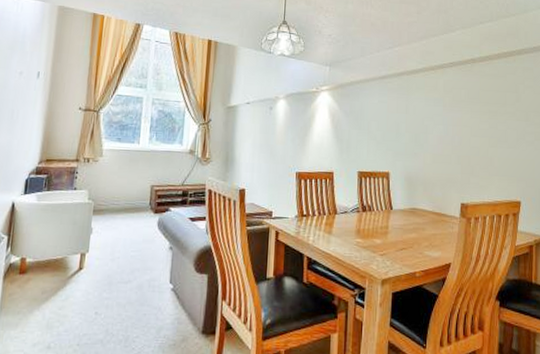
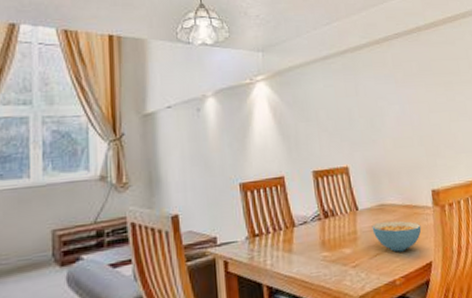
cereal bowl: none [402,223,446,250] -> present [371,220,422,252]

